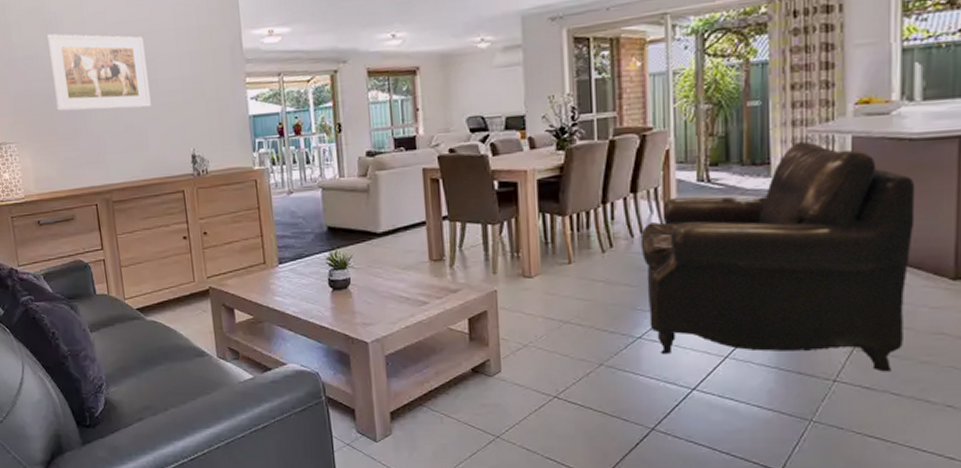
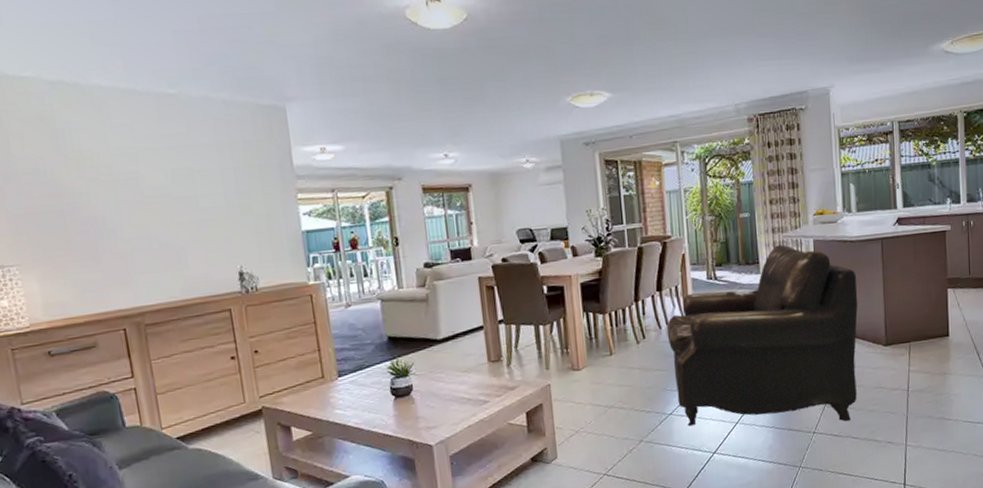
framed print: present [46,33,151,112] -> none [57,146,190,230]

